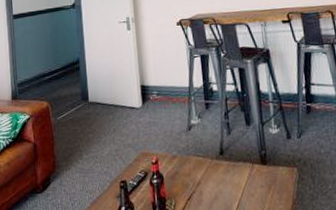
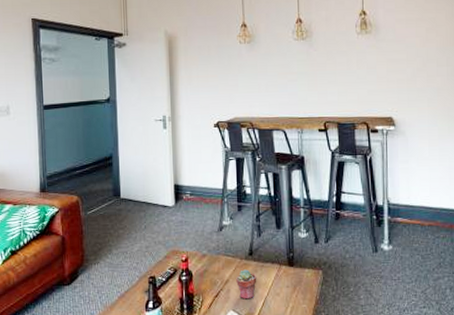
potted succulent: none [208,169,230,202] -> present [236,269,257,300]

